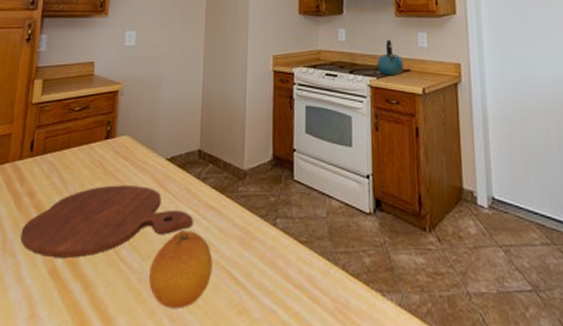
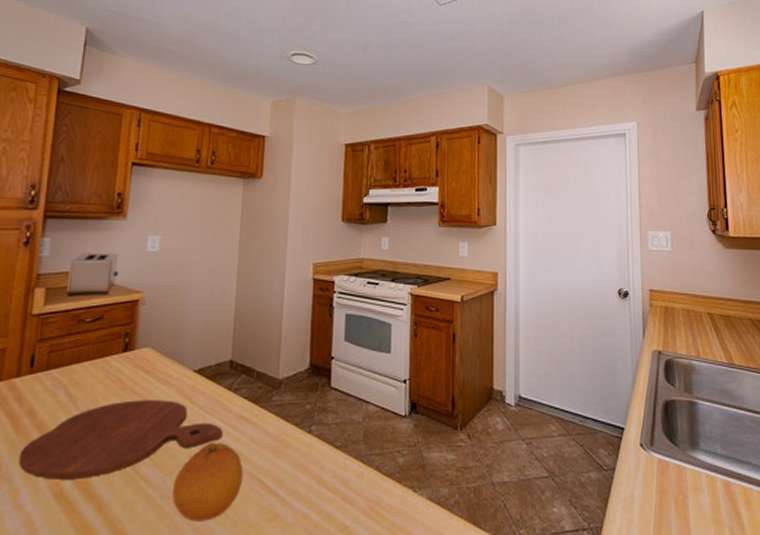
toaster: none [59,47,102,87] -> present [66,252,119,297]
kettle: present [376,39,405,76] -> none [418,248,445,284]

